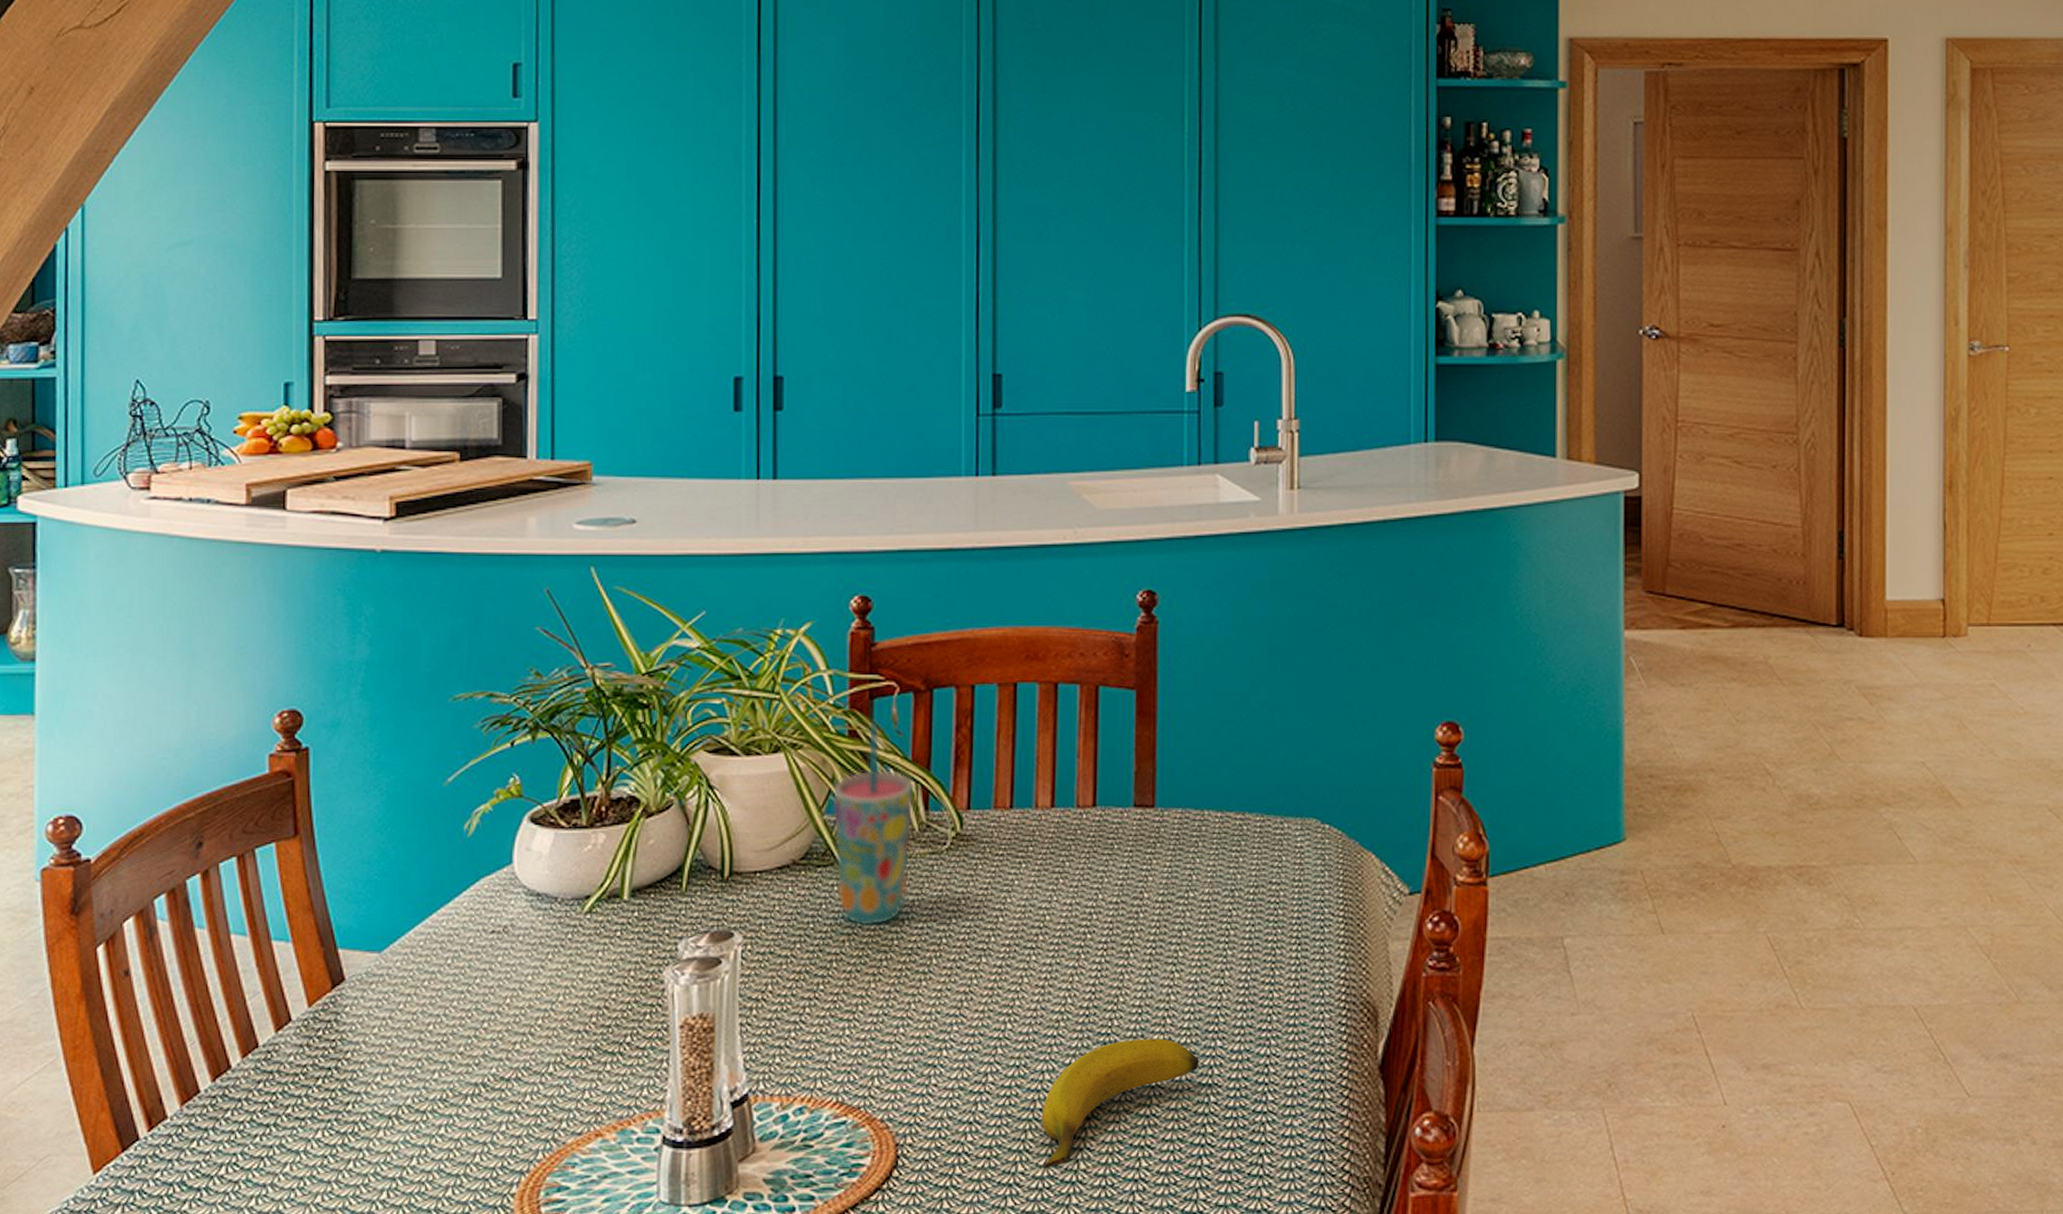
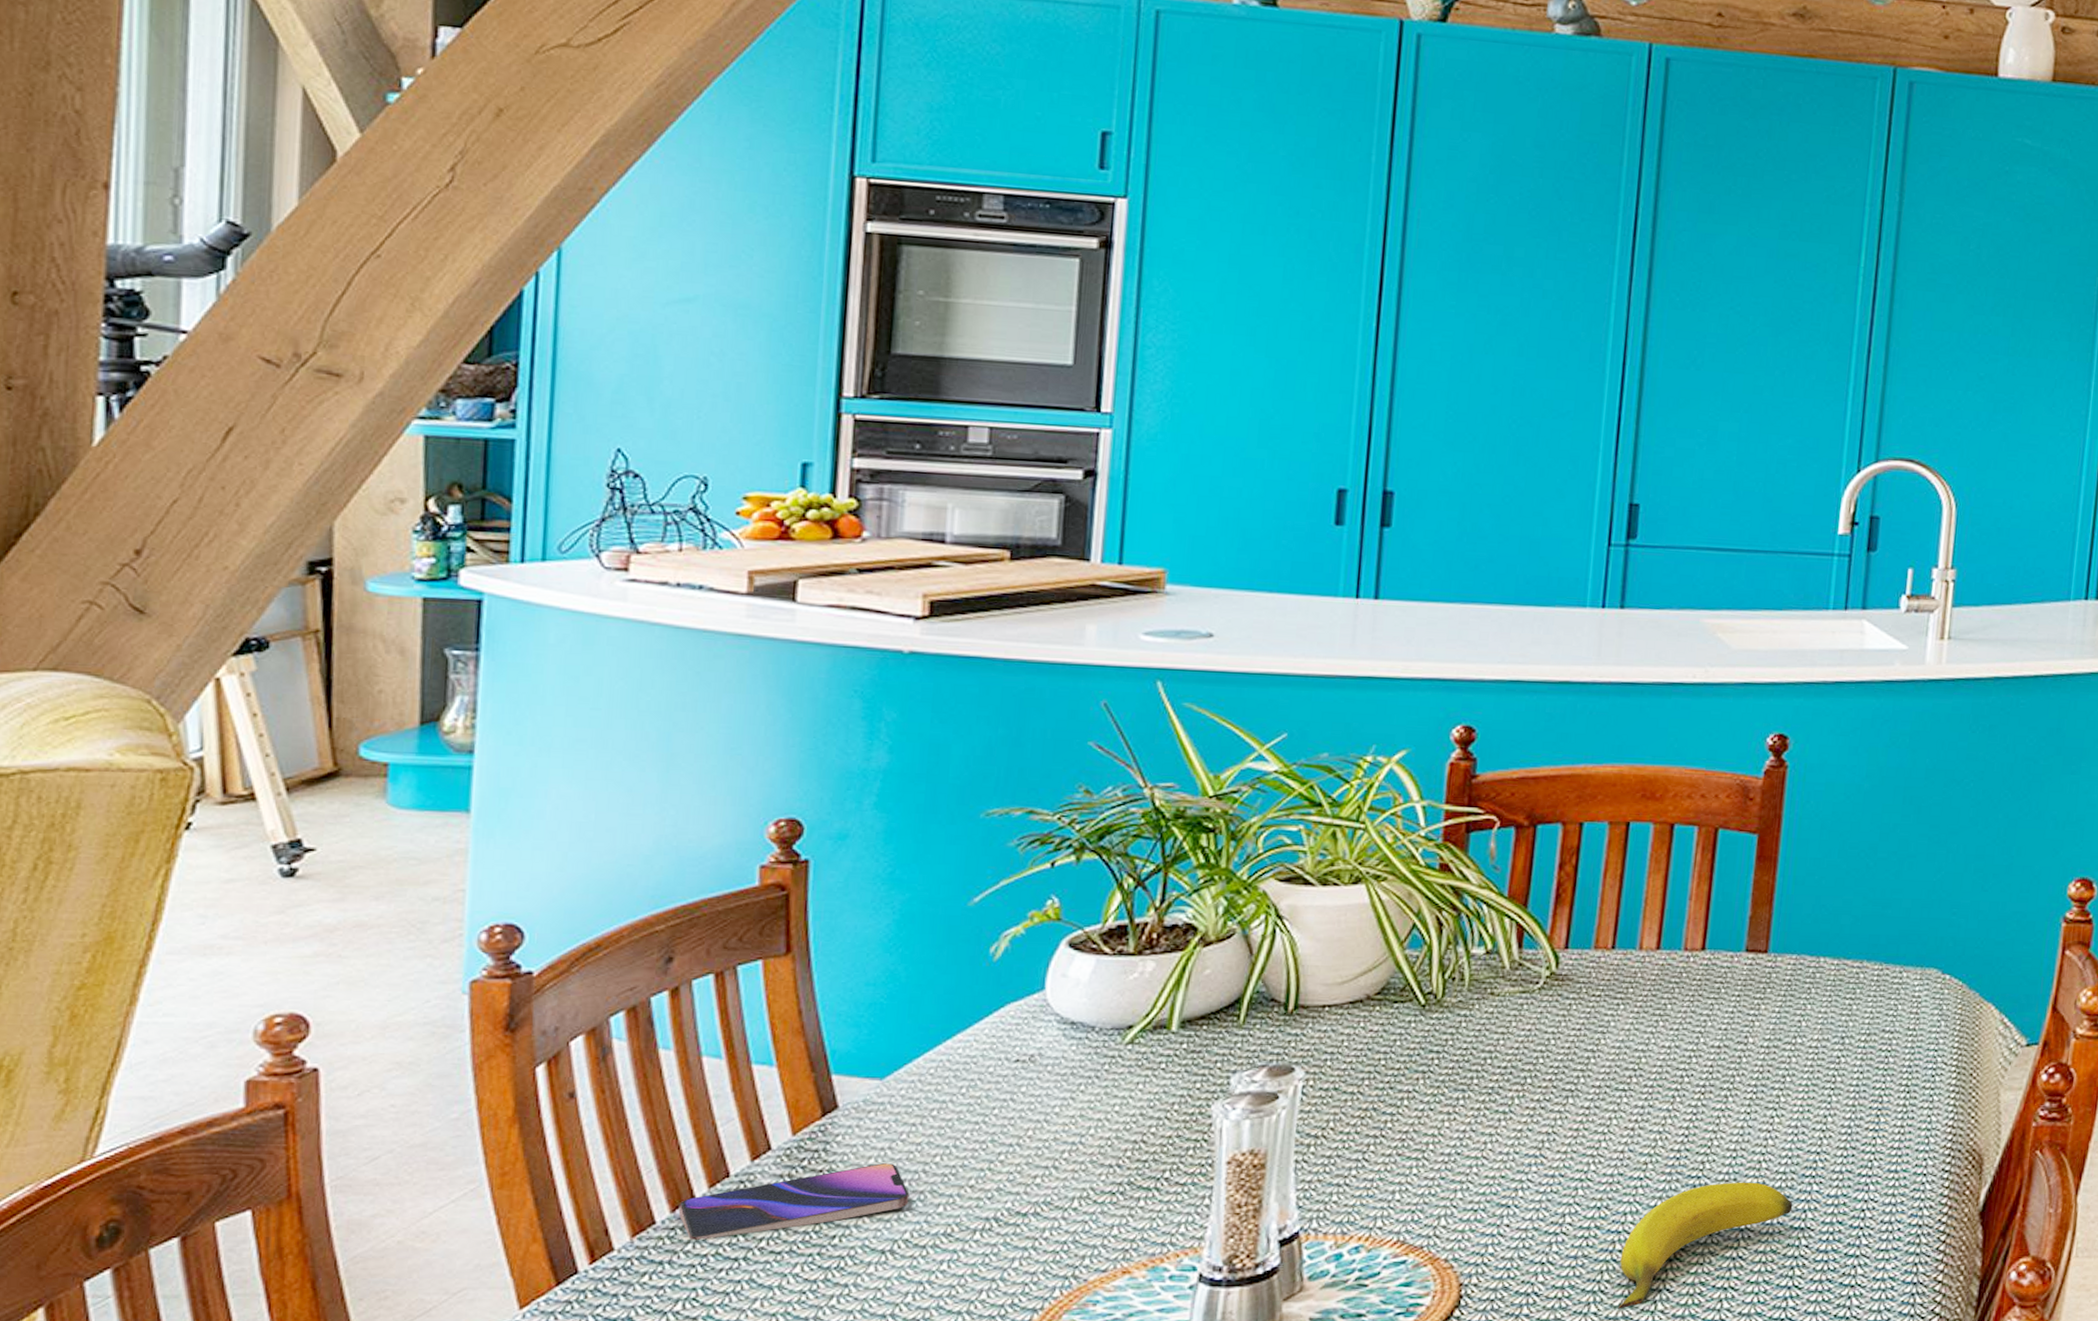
smartphone: none [218,1032,409,1107] -> present [678,1163,910,1240]
cup: present [832,720,915,926] -> none [1414,854,1509,1065]

